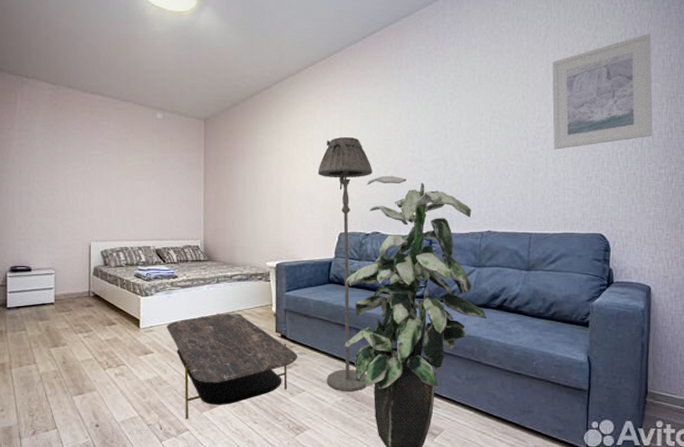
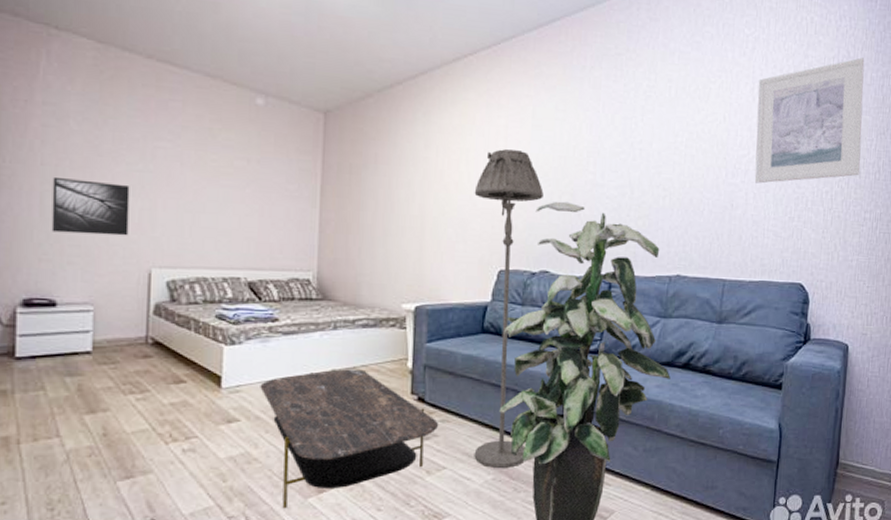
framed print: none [27,180,75,220] -> present [51,176,130,236]

